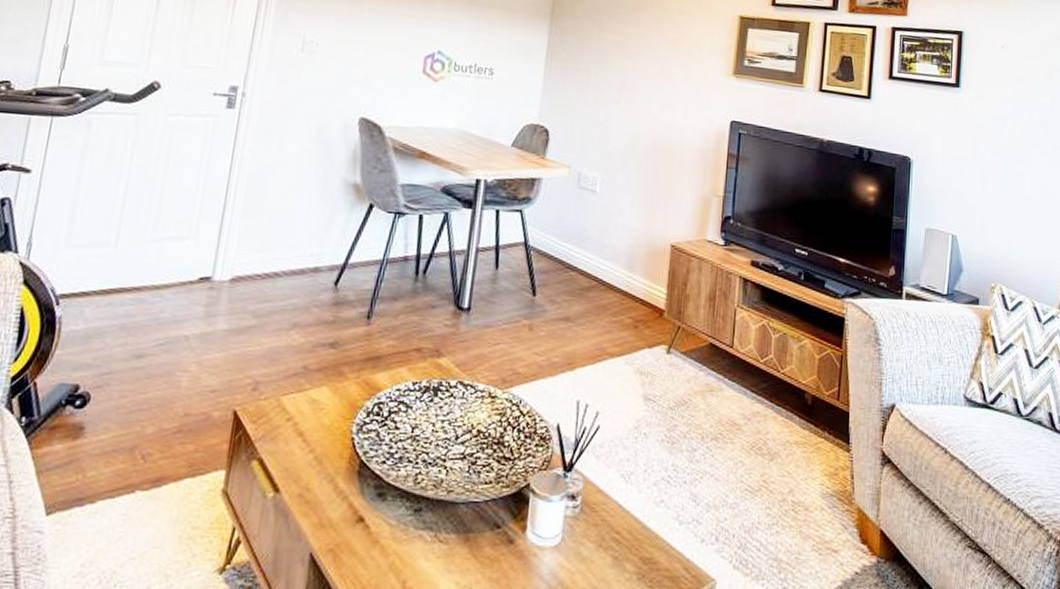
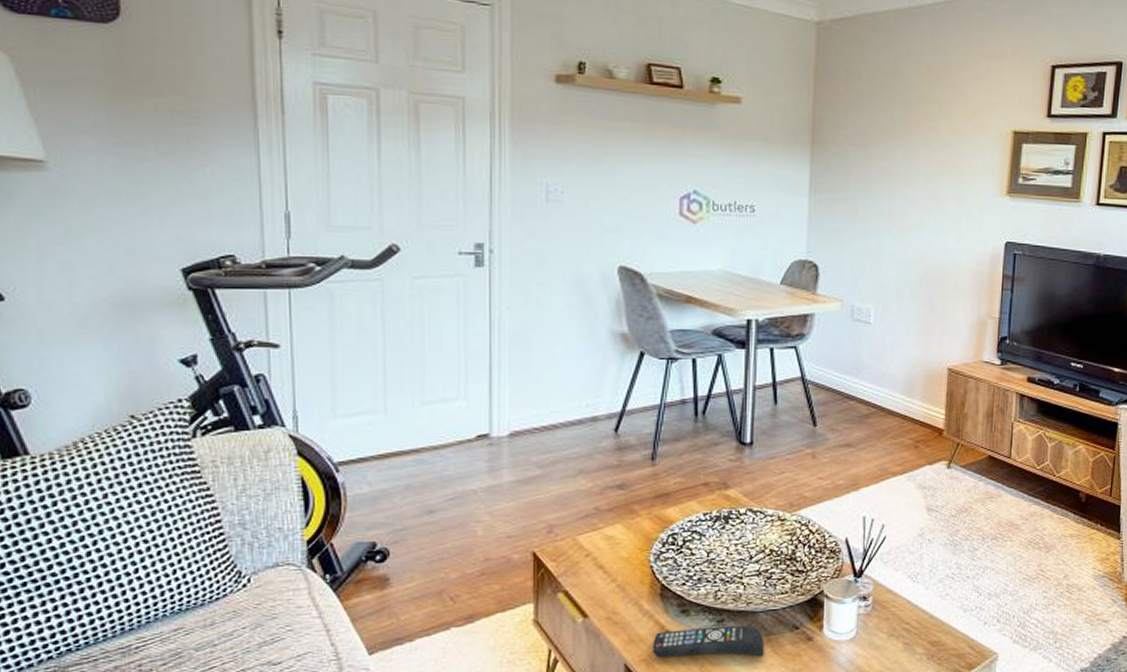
remote control: none [342,516,462,559] -> present [652,624,764,658]

